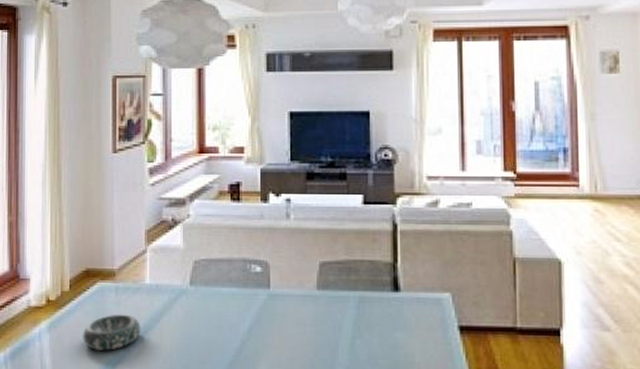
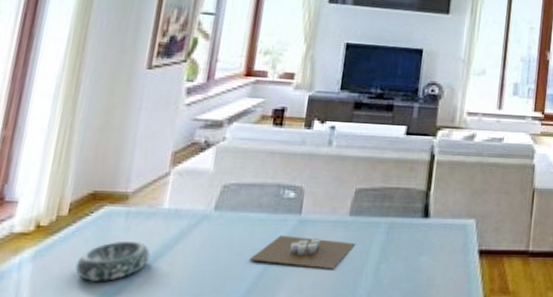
candle: none [228,309,328,345] -> present [250,235,356,271]

